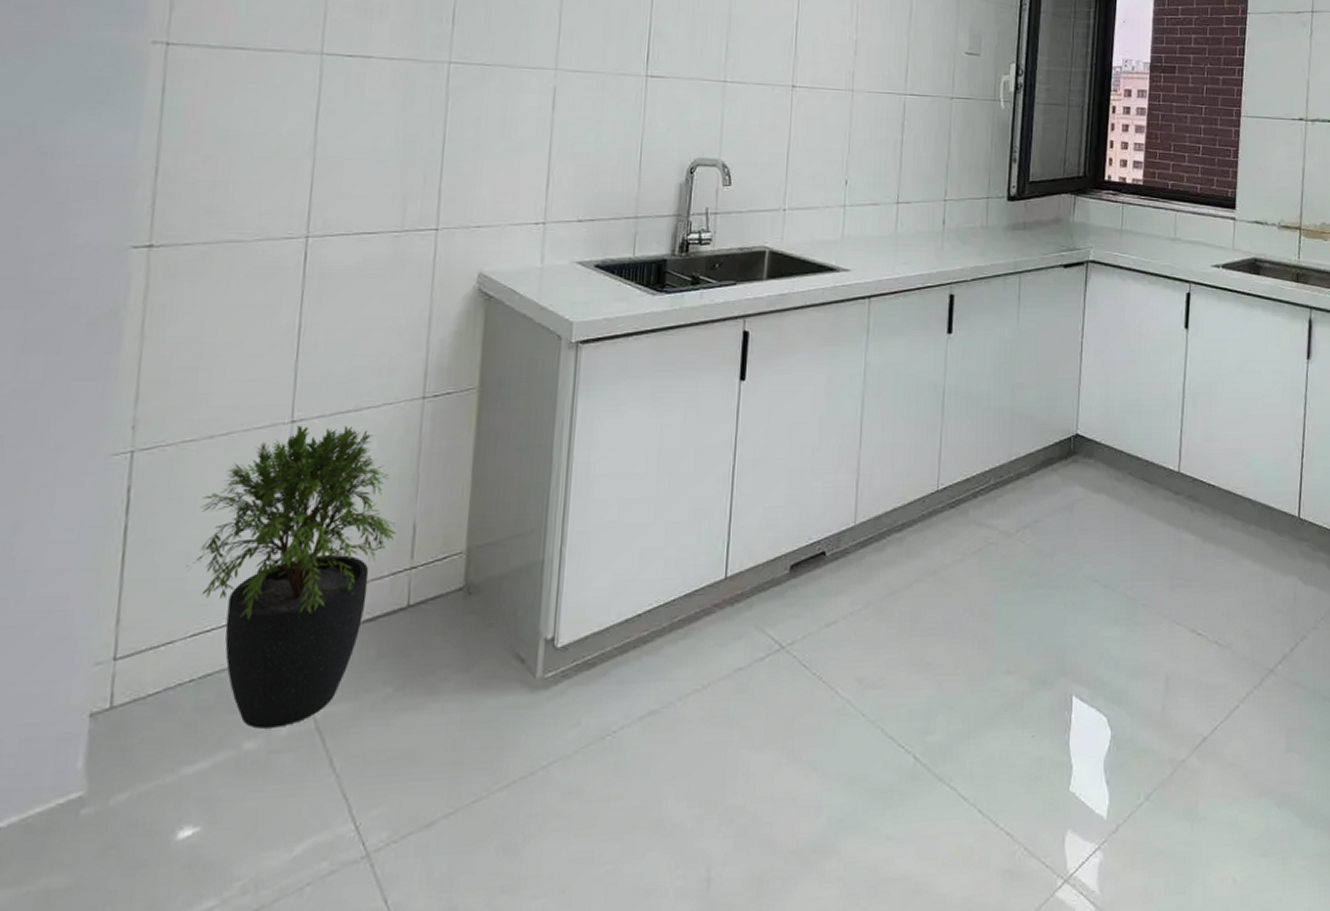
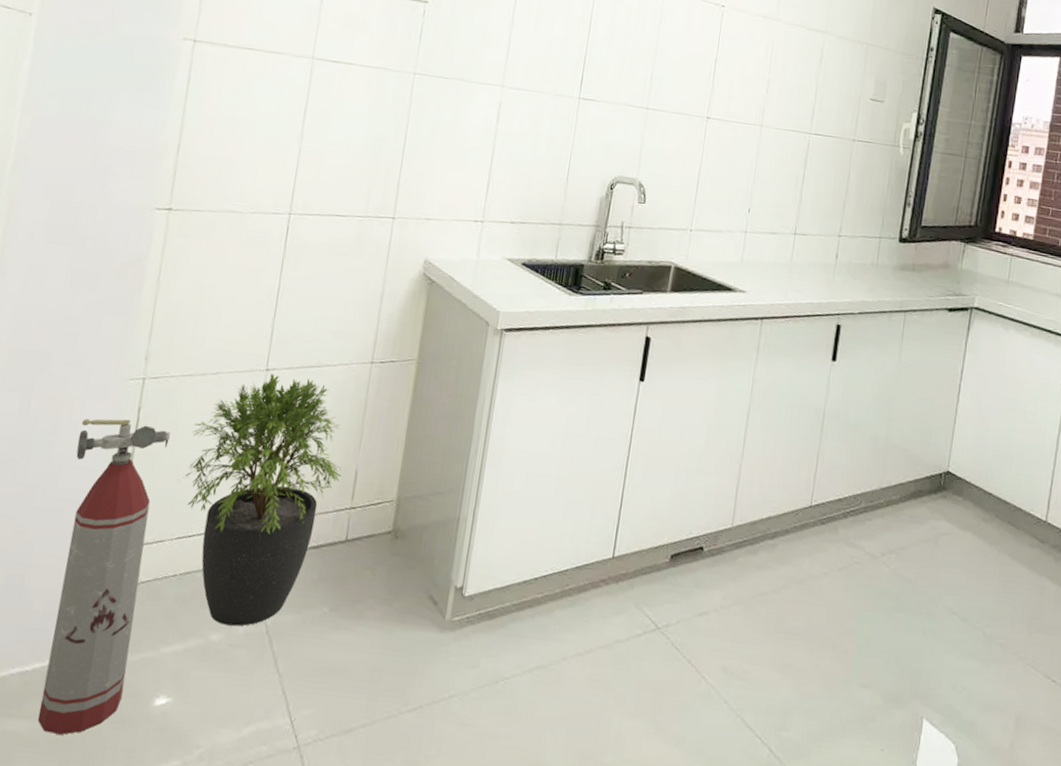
fire extinguisher: none [21,502,173,899] -> present [38,418,171,735]

